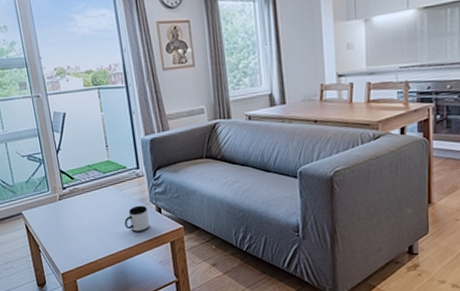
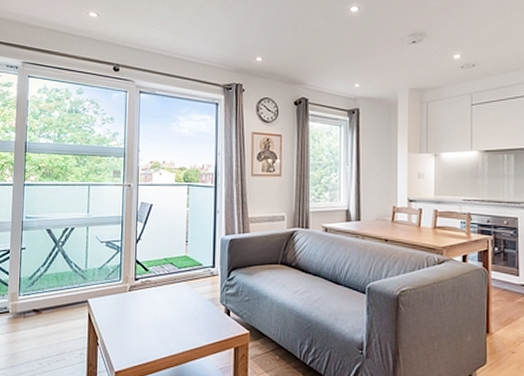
mug: present [124,205,150,233] -> none [191,305,216,334]

